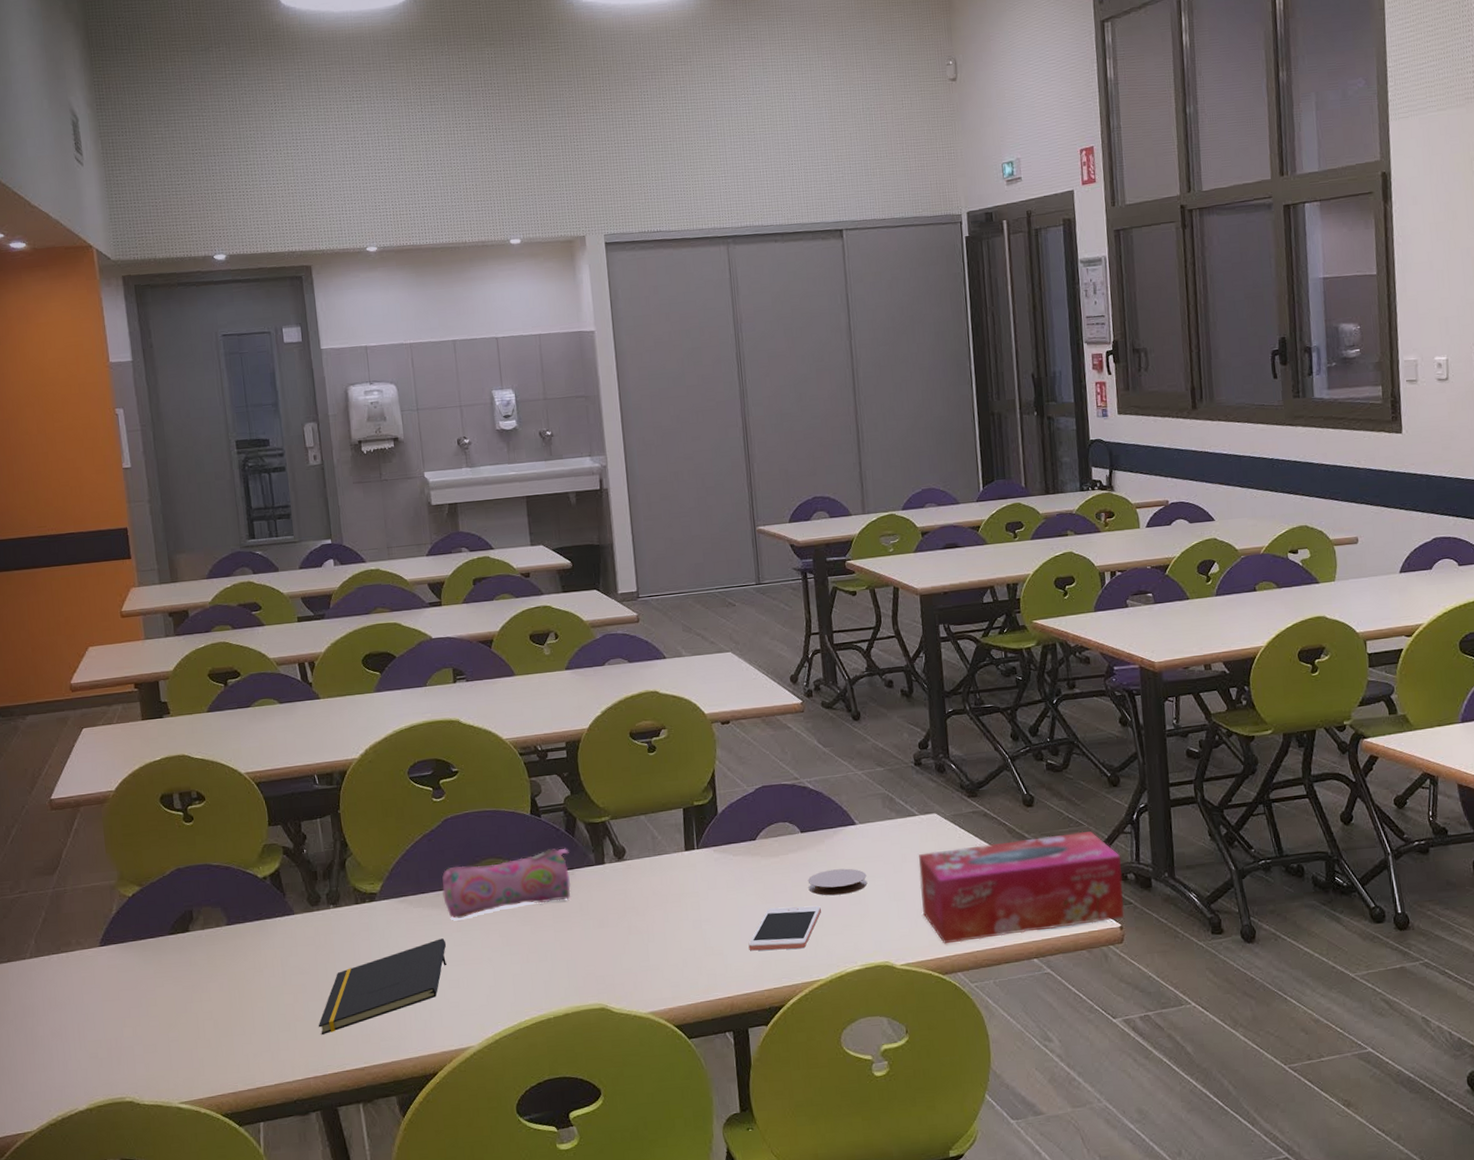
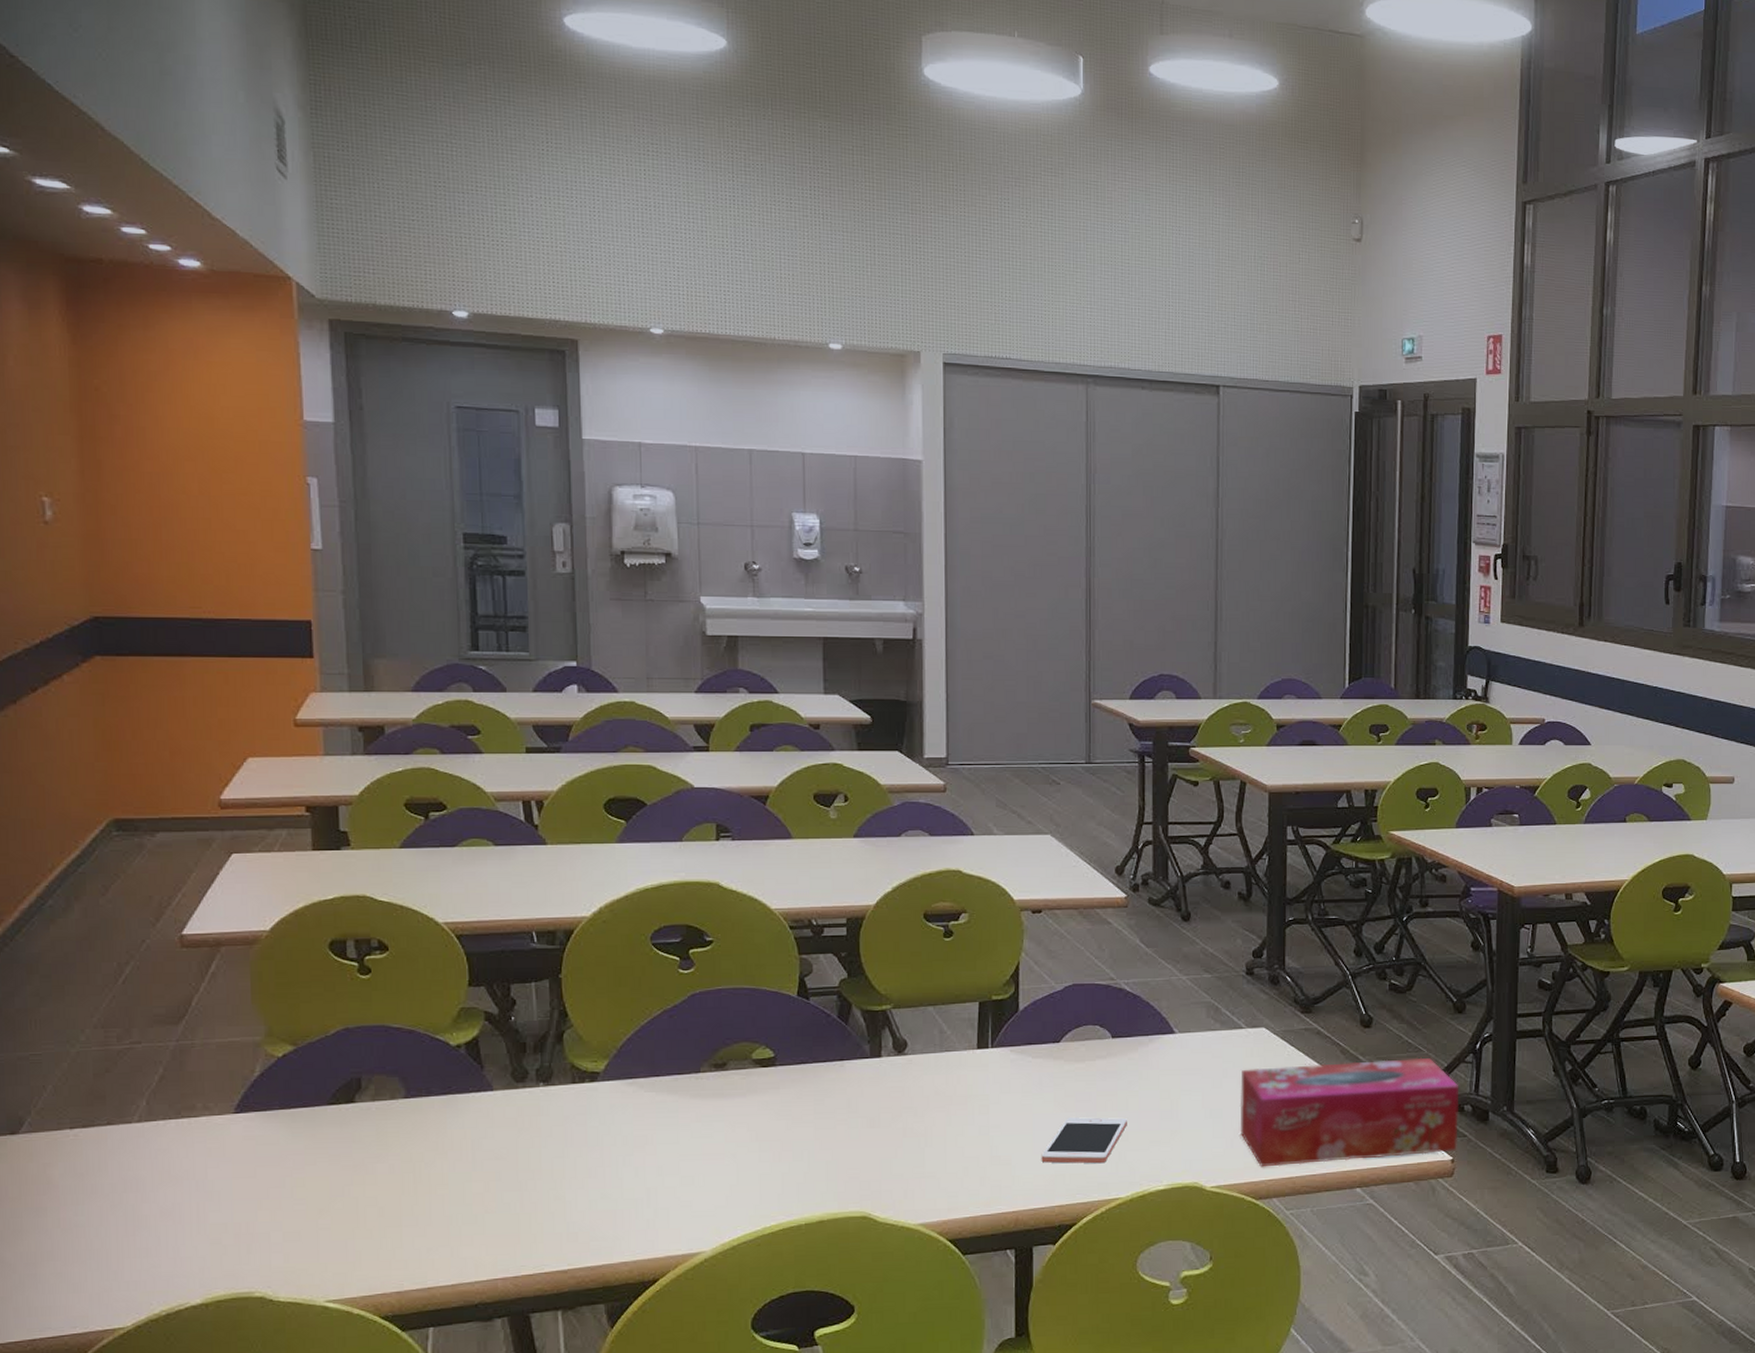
notepad: present [319,938,447,1035] -> none [514,1129,681,1230]
pencil case: present [442,848,571,919] -> none [682,1036,840,1107]
coaster: present [807,868,868,896] -> none [1115,1080,1182,1108]

